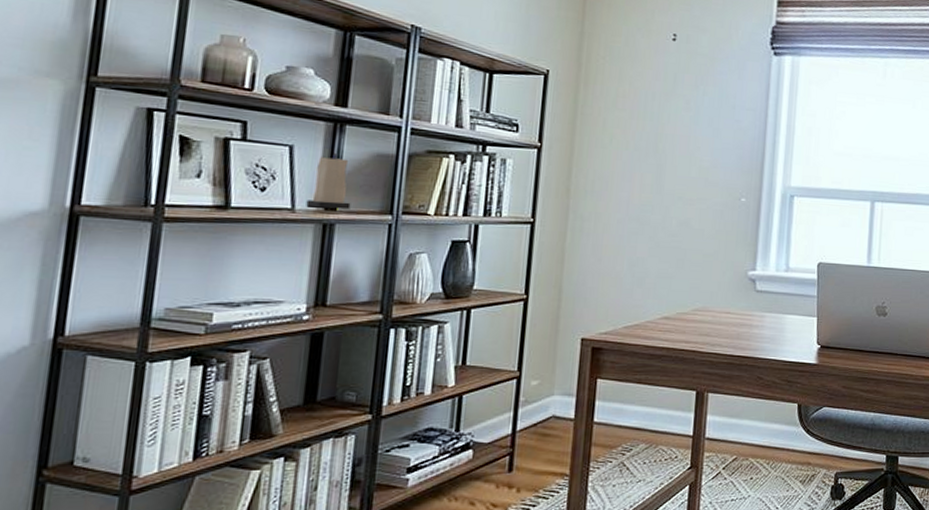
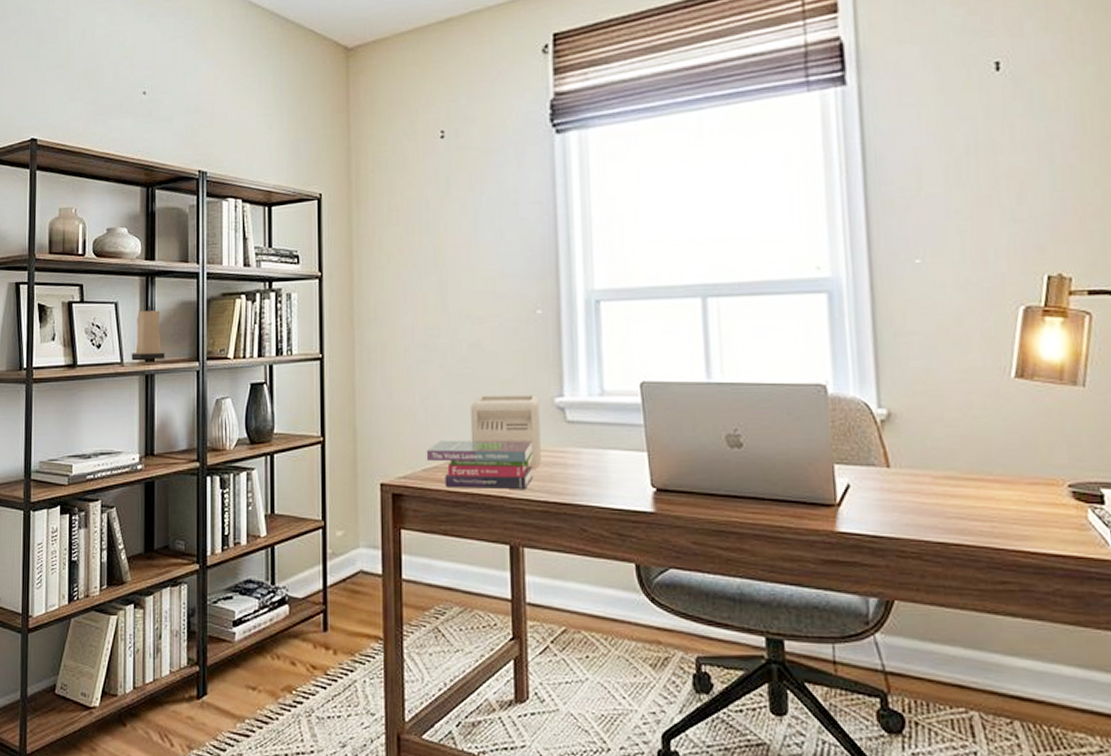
books: none [628,302,726,345] -> present [426,440,534,489]
desk organizer: none [671,265,736,329] -> present [470,395,542,470]

